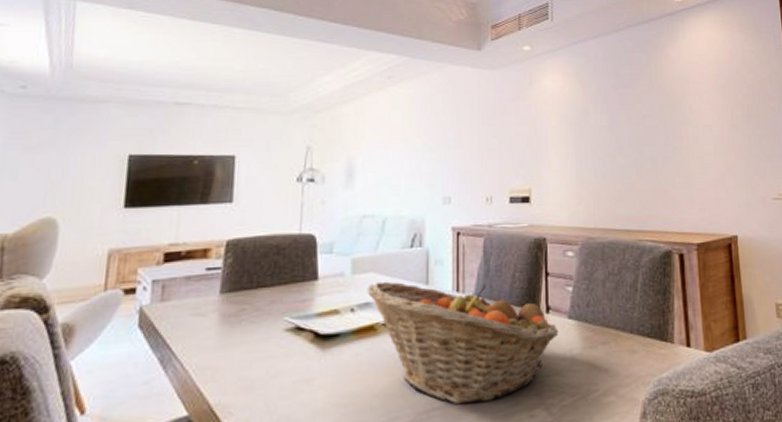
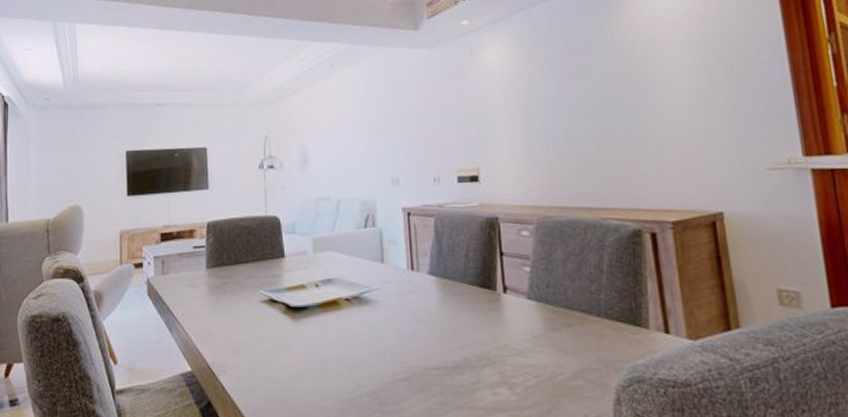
fruit basket: present [367,281,559,405] -> none [328,259,518,378]

